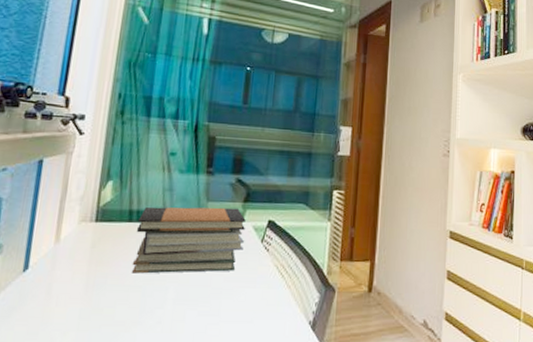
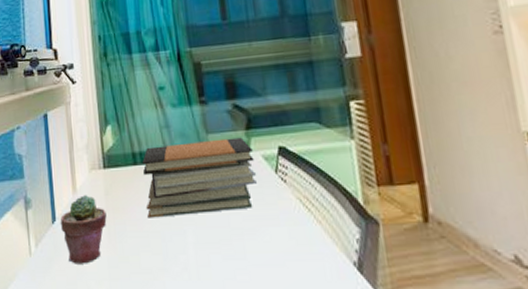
potted succulent: none [32,246,89,315] -> present [60,195,107,264]

